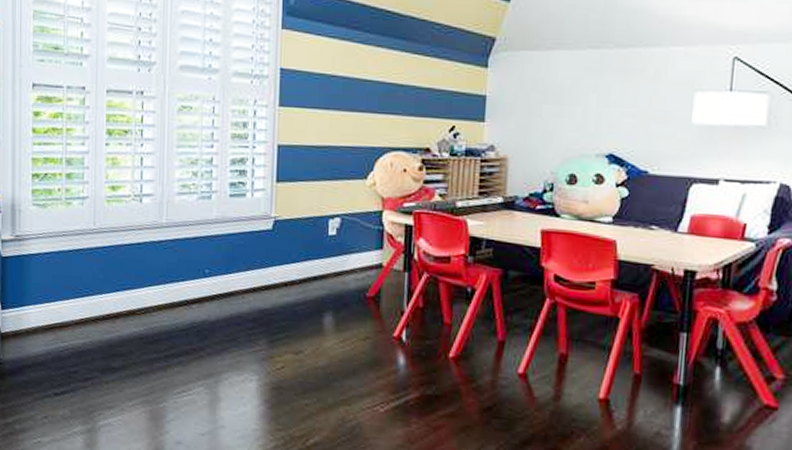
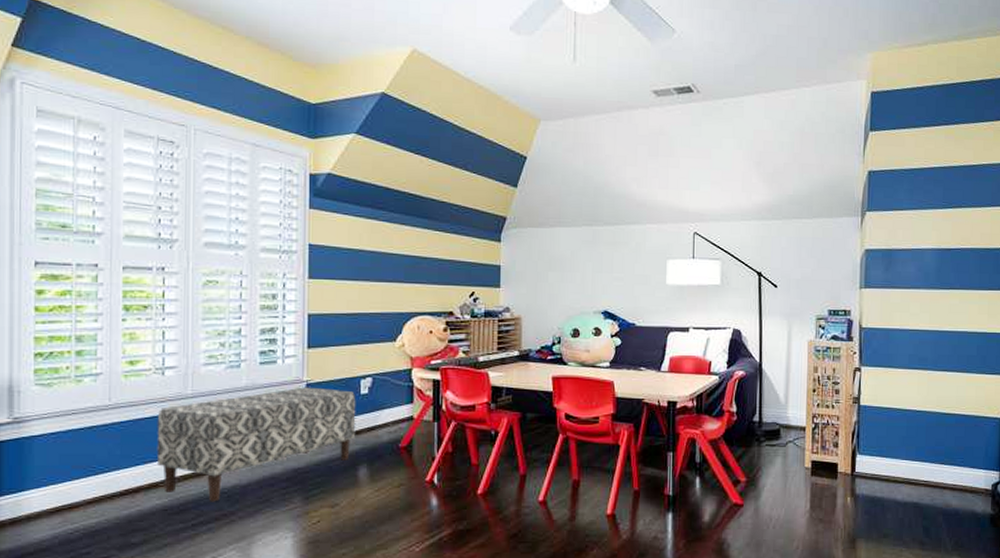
bench: none [134,223,324,336] -> present [156,387,356,502]

